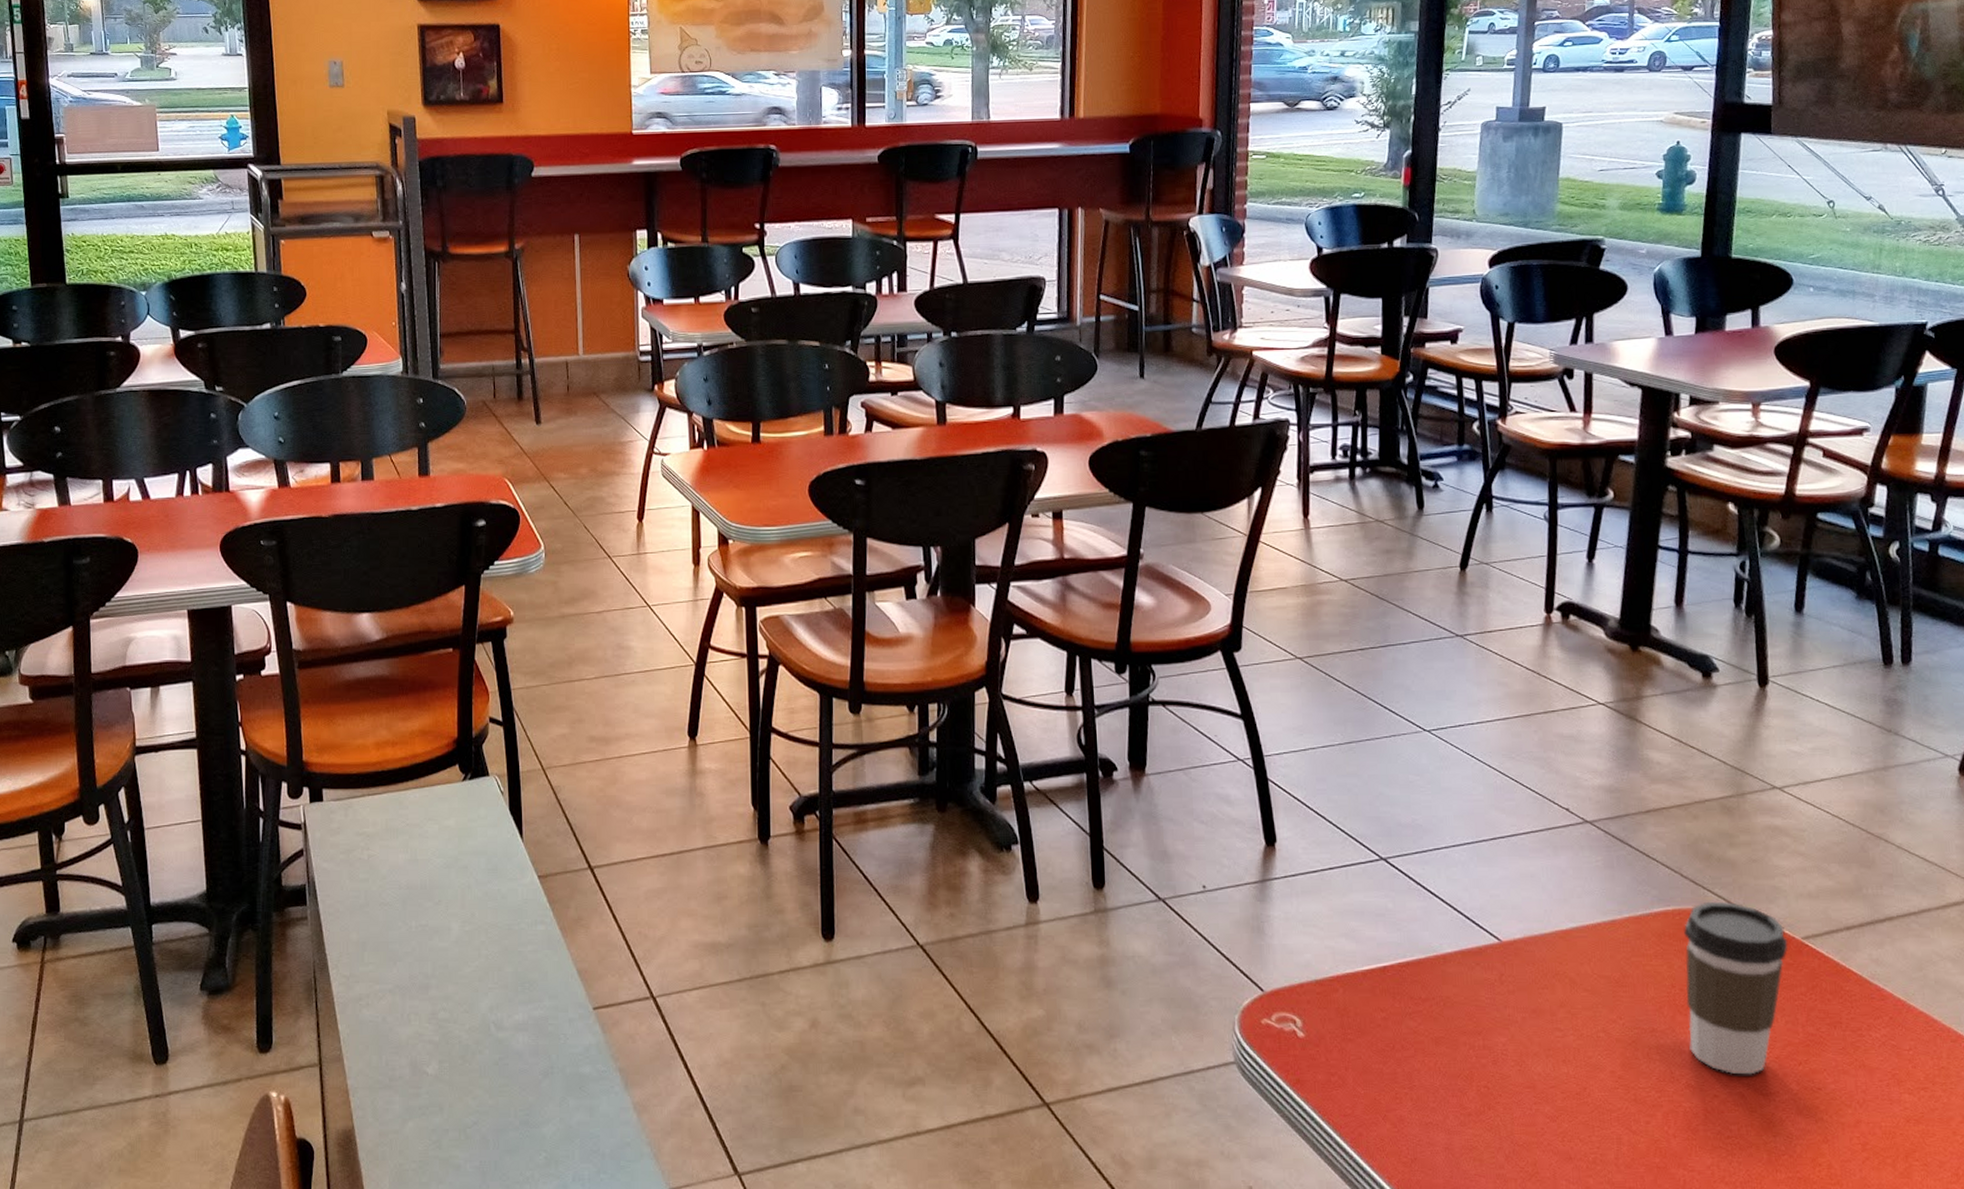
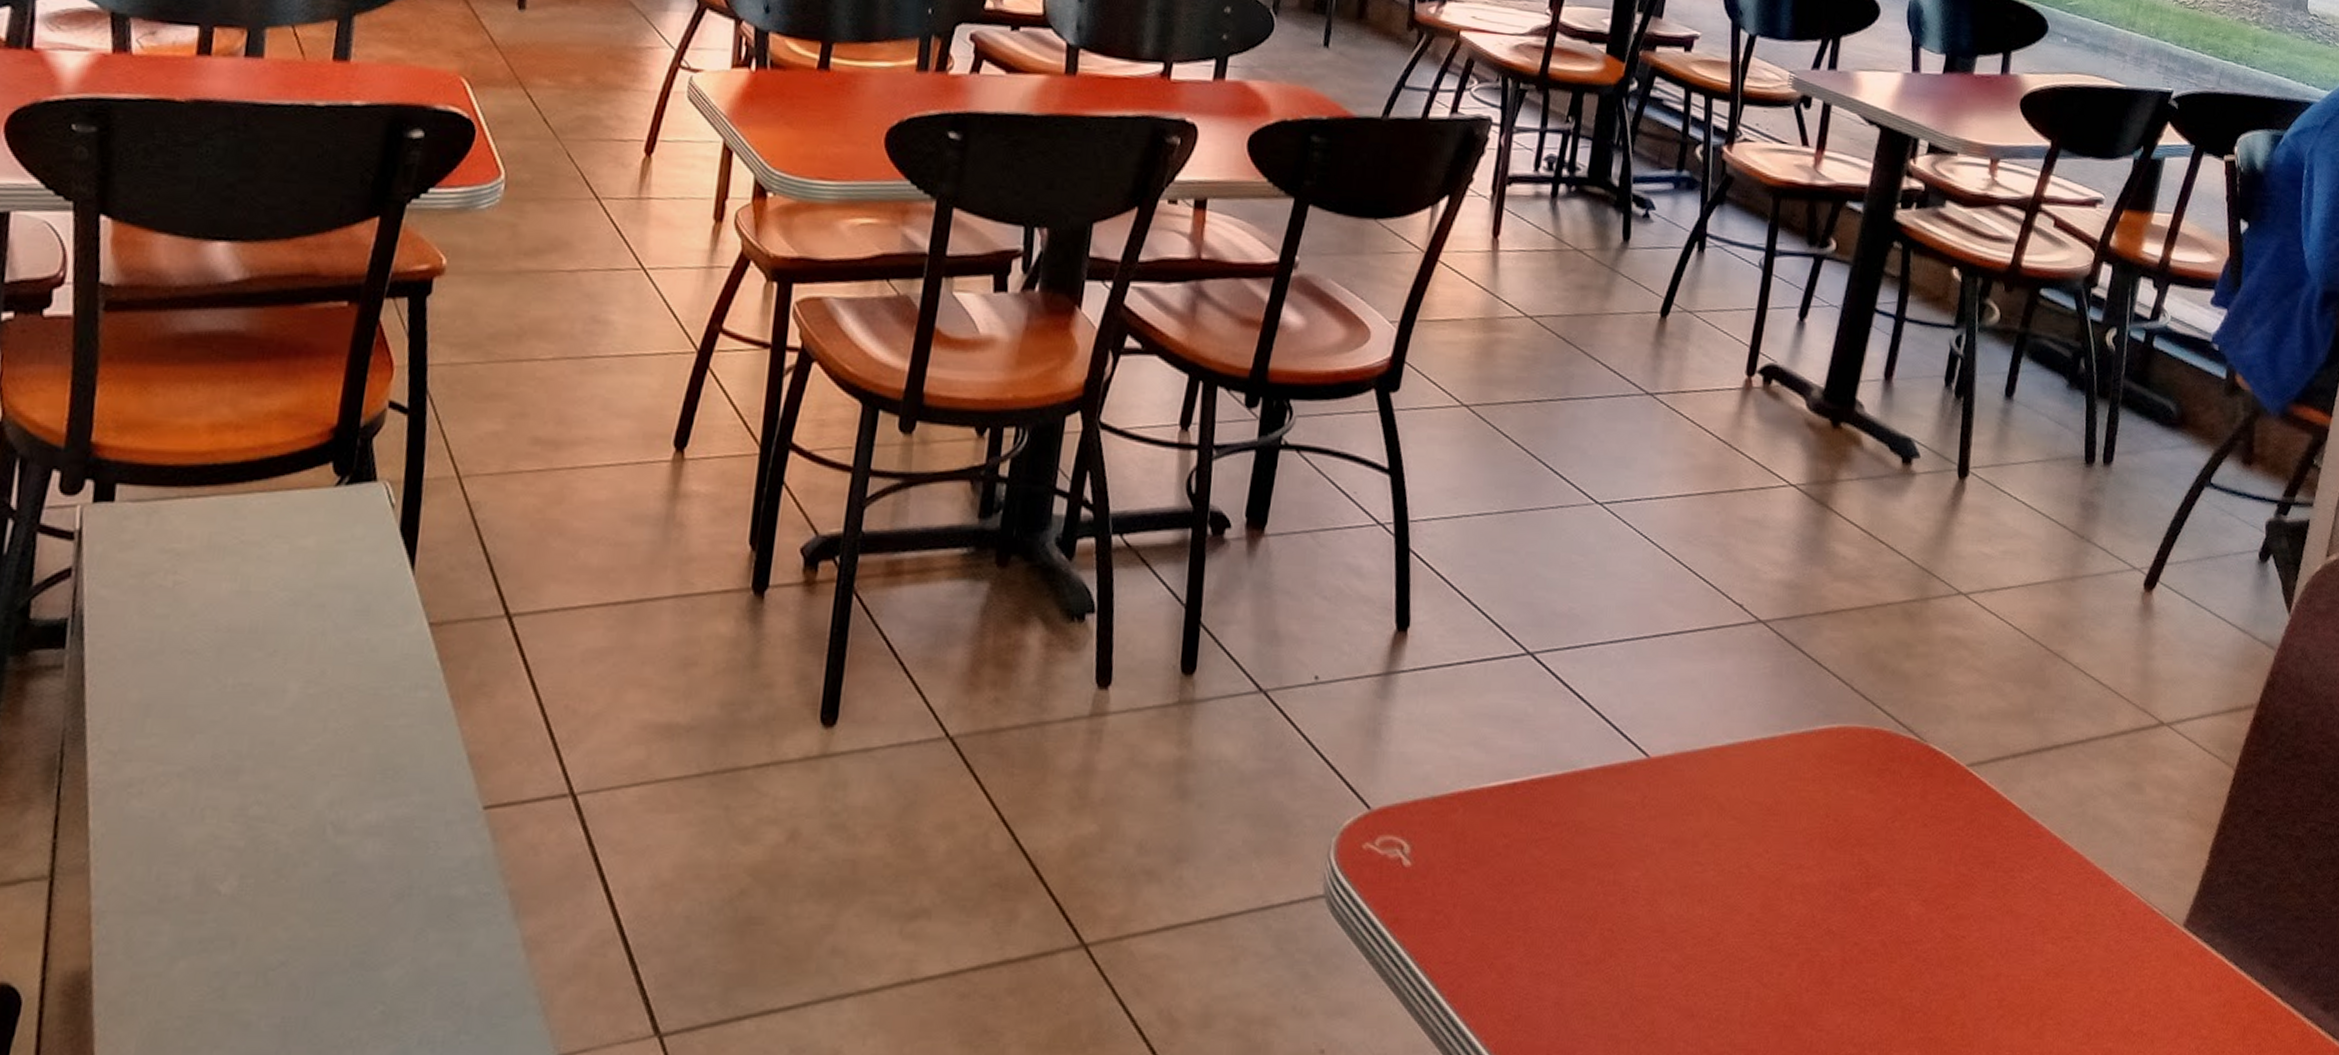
coffee cup: present [1684,901,1788,1075] -> none [1836,719,1952,920]

